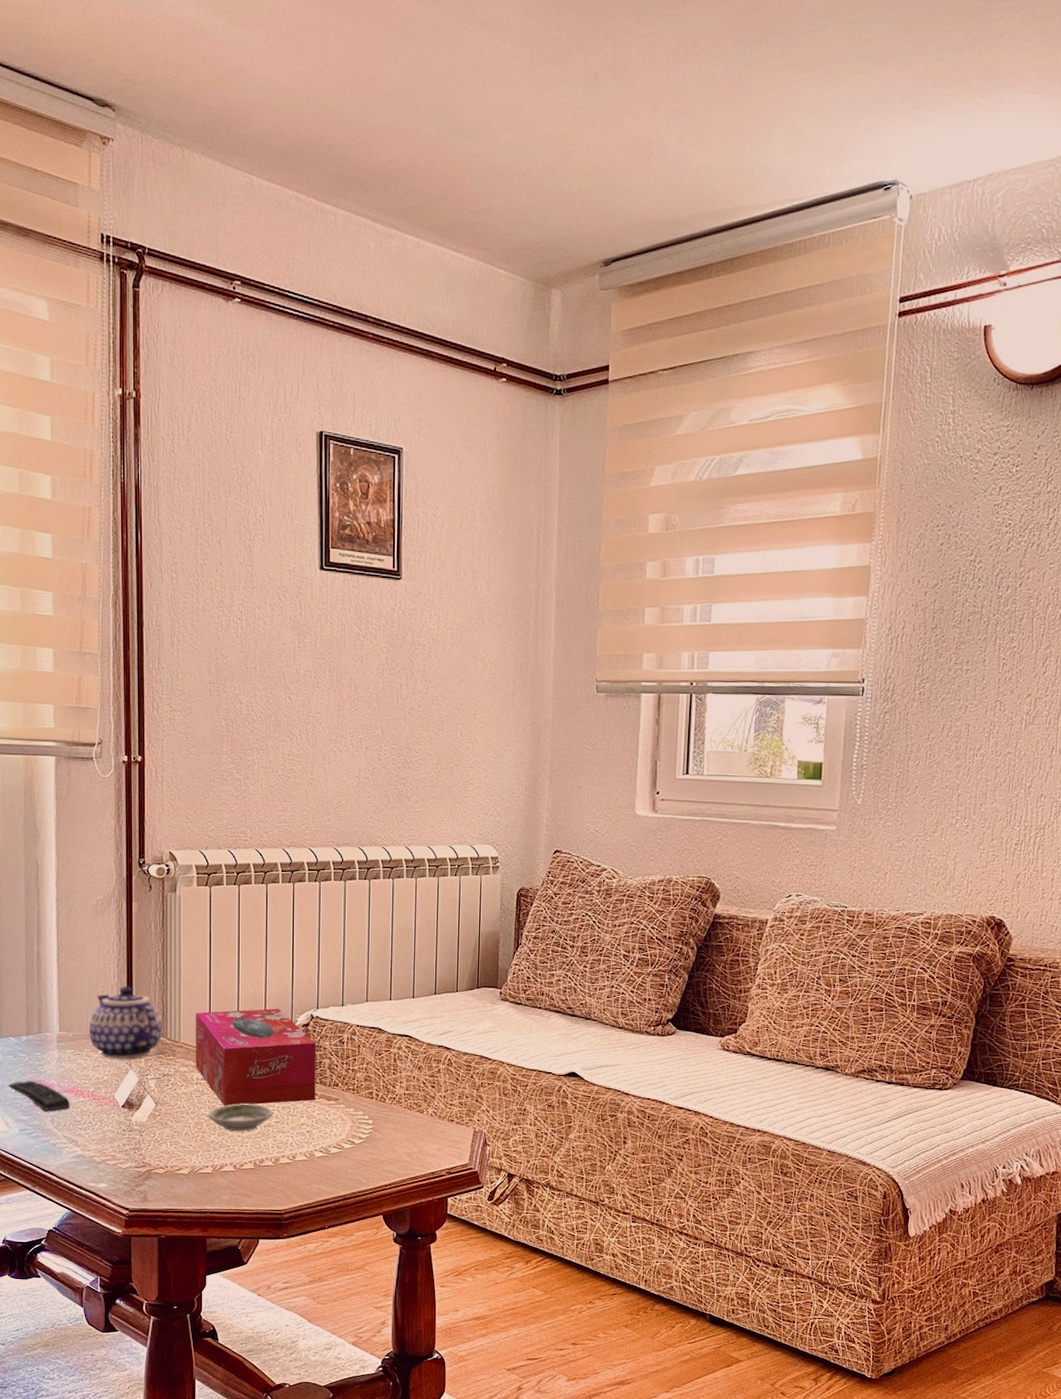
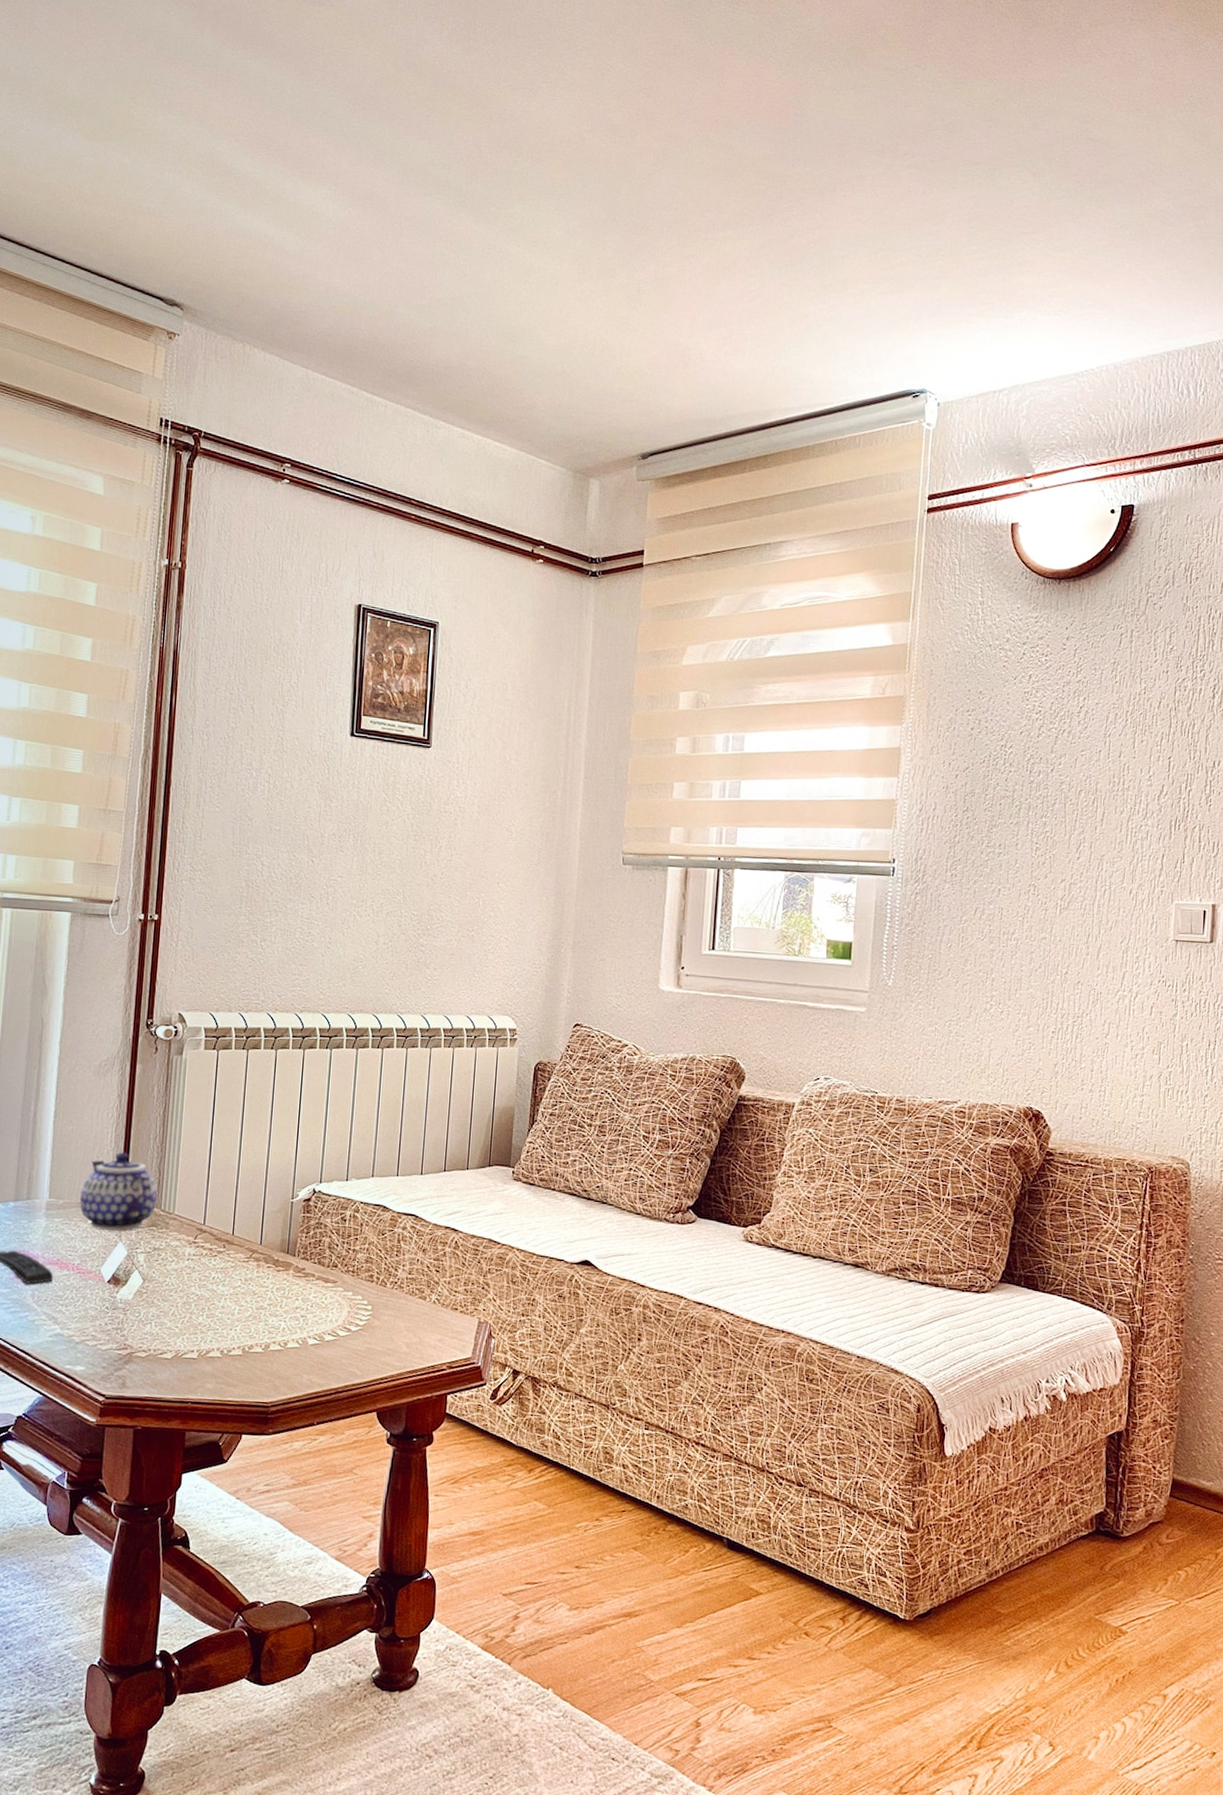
tissue box: present [195,1008,316,1106] -> none [188,1181,317,1285]
saucer: present [209,1103,273,1131] -> none [198,1282,266,1313]

